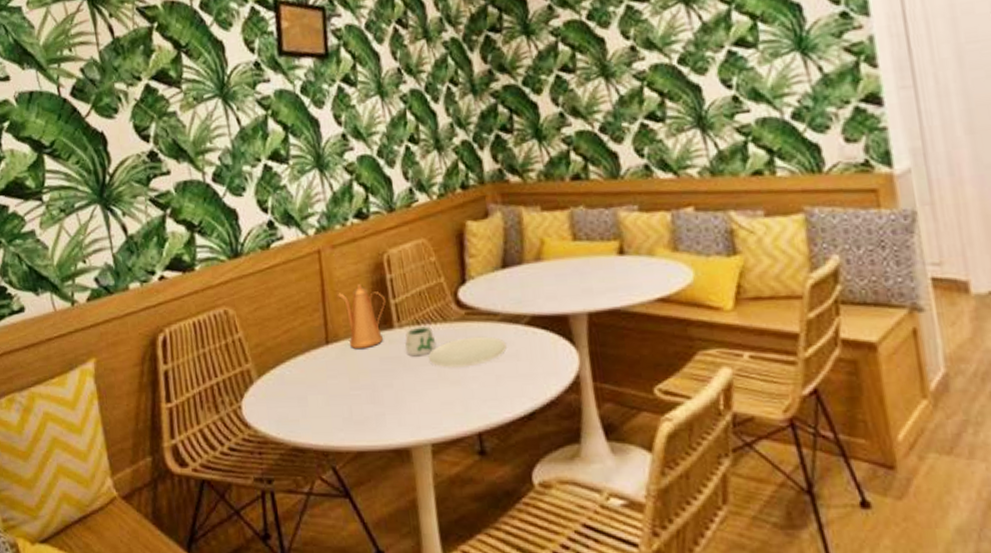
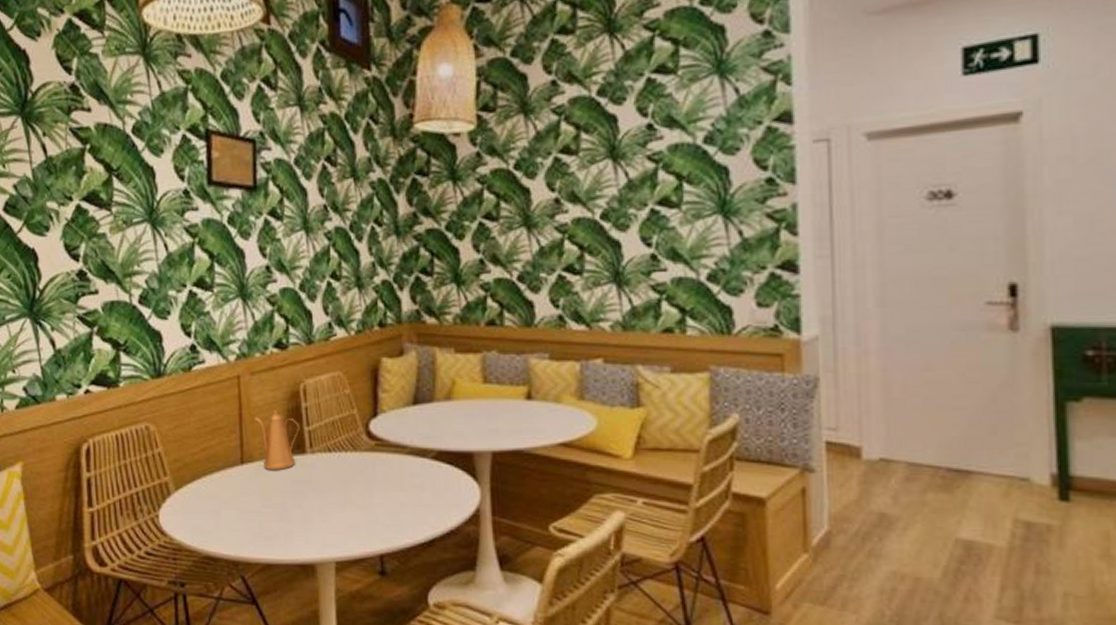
mug: present [405,326,437,357] -> none [316,454,346,481]
plate: present [428,336,507,368] -> none [337,467,412,494]

